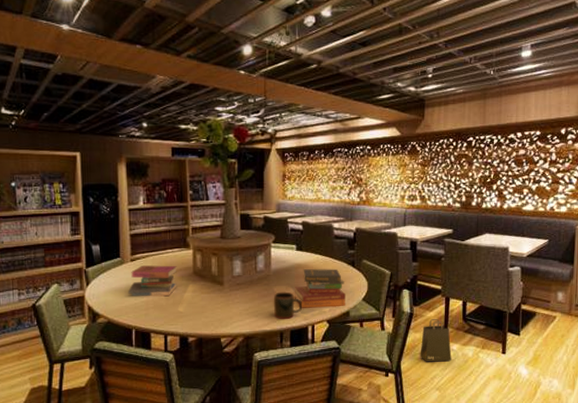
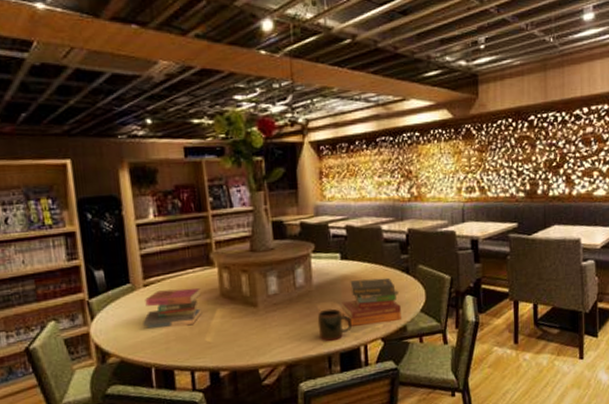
shopping bag: present [420,318,452,362] -> none [489,325,524,377]

